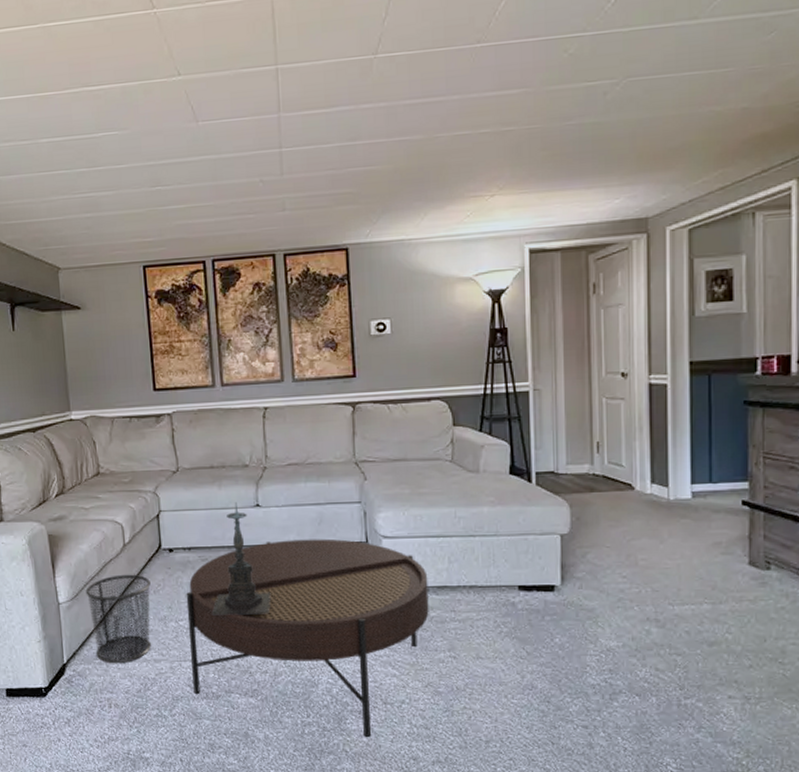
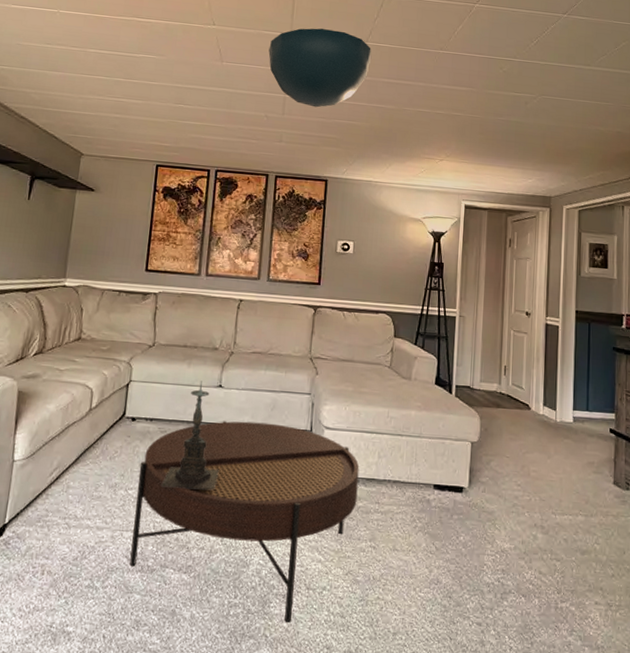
waste bin: present [85,574,151,664] -> none [39,437,109,529]
ceiling light: none [251,46,385,158] -> present [268,28,372,108]

